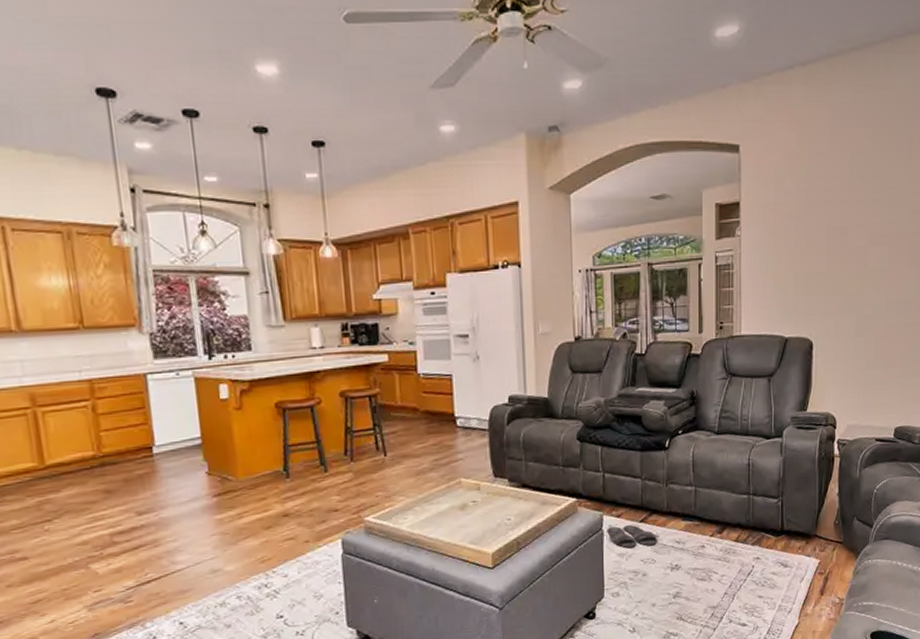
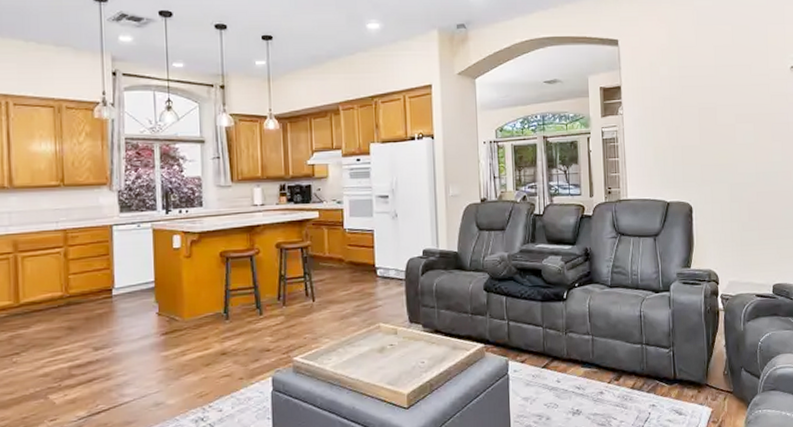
slippers: present [607,525,657,549] -> none [512,370,559,393]

